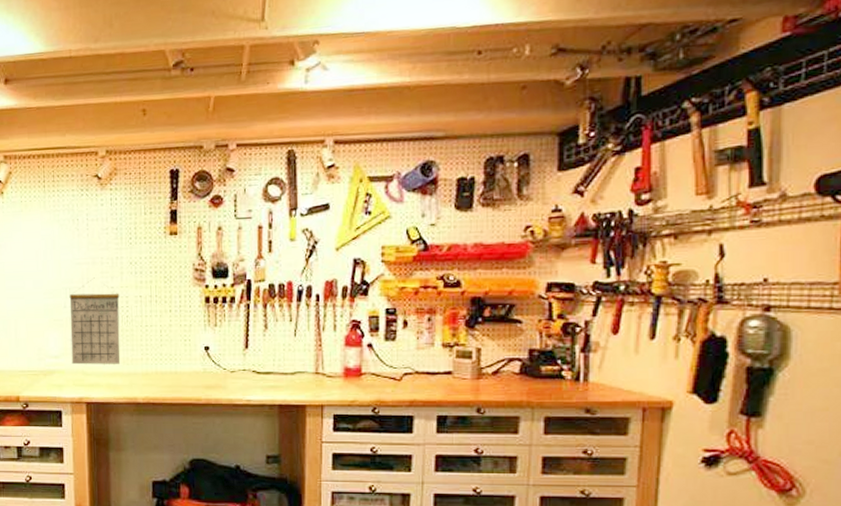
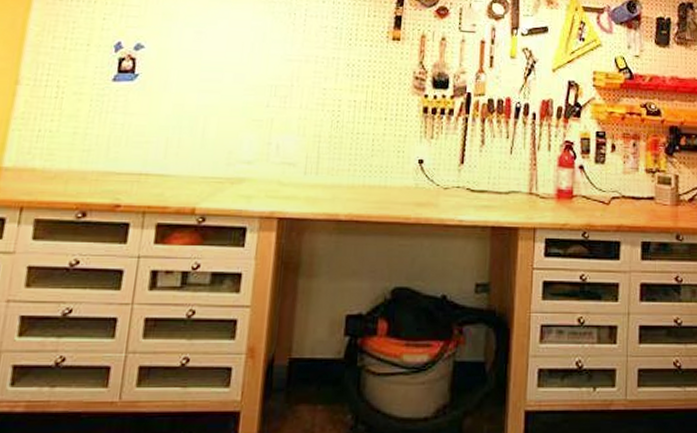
calendar: present [69,277,121,365] -> none [267,77,332,174]

